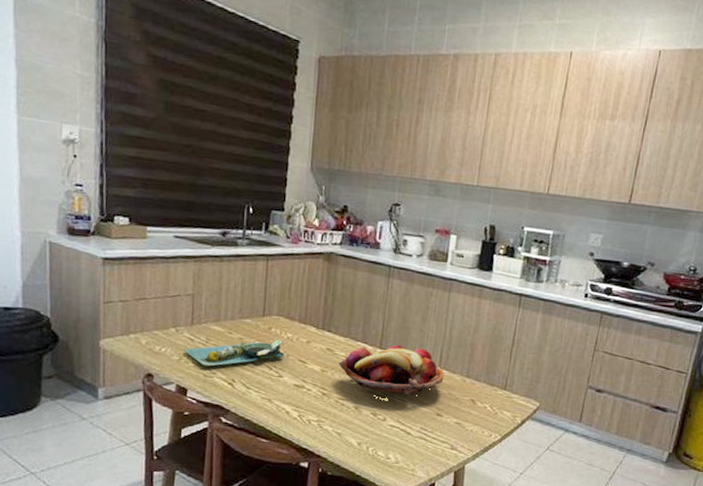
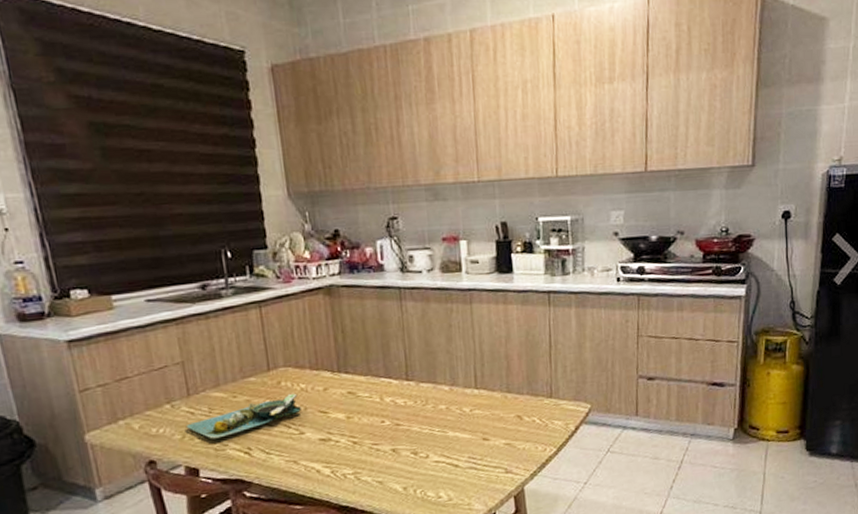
fruit basket: present [338,345,444,400] -> none [364,371,483,434]

